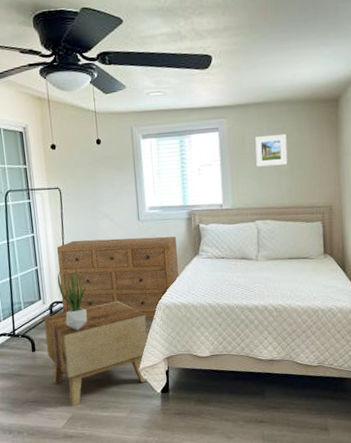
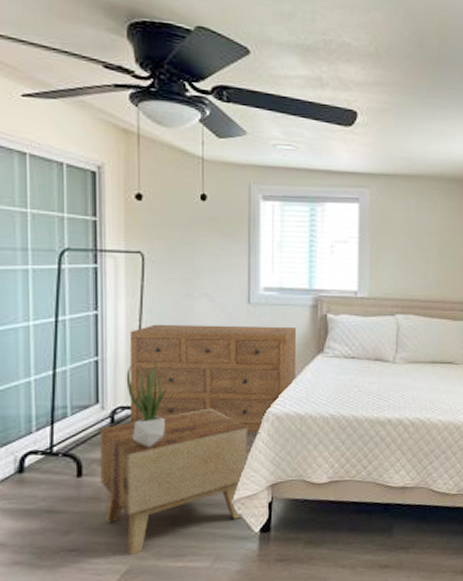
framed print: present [255,133,288,167] -> none [401,214,438,251]

